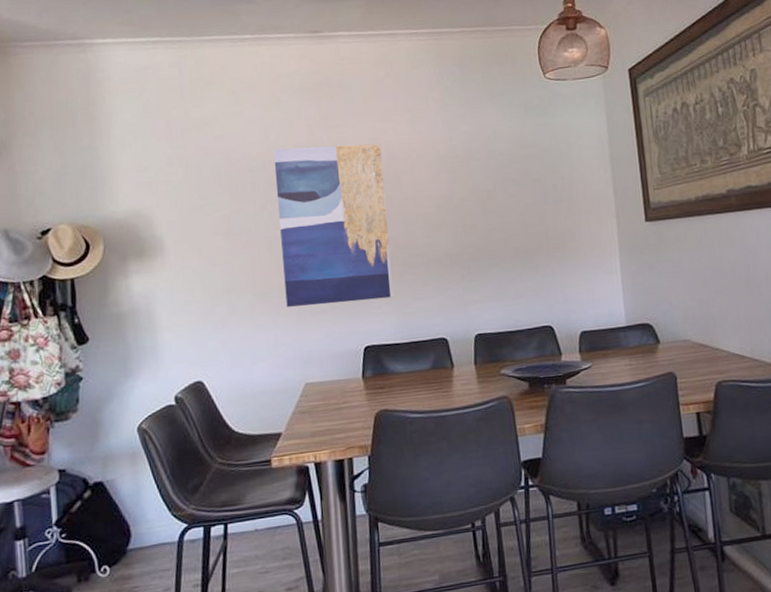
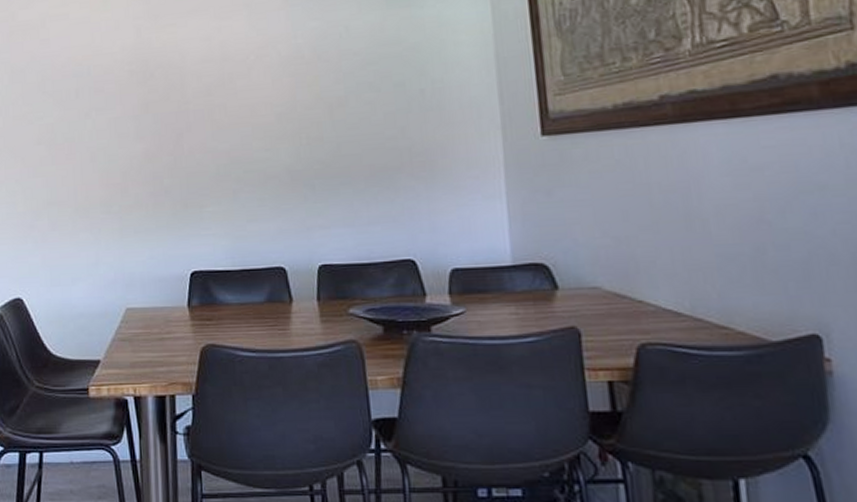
wall art: present [273,143,394,307] -> none [99,43,226,224]

